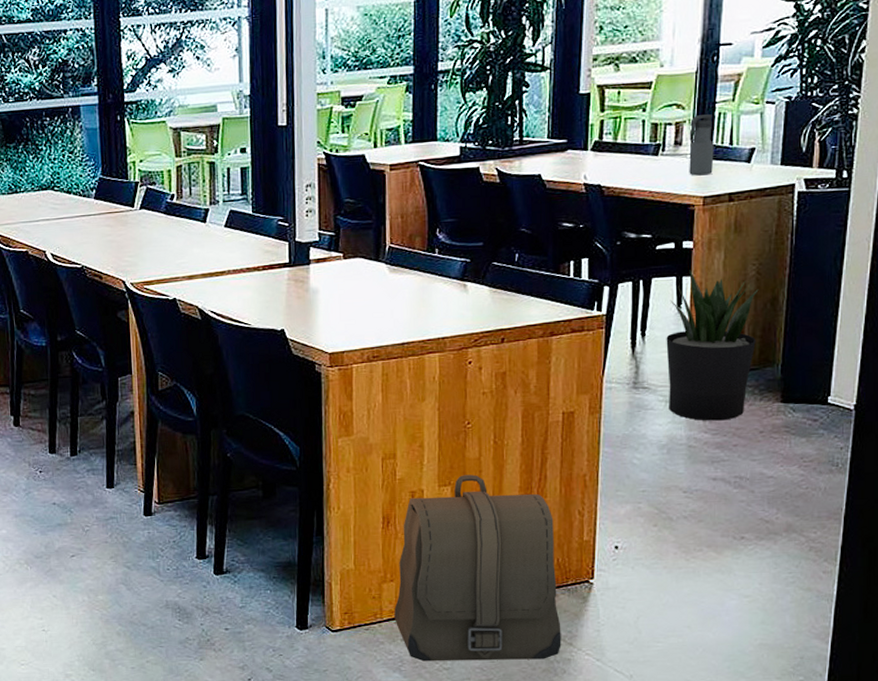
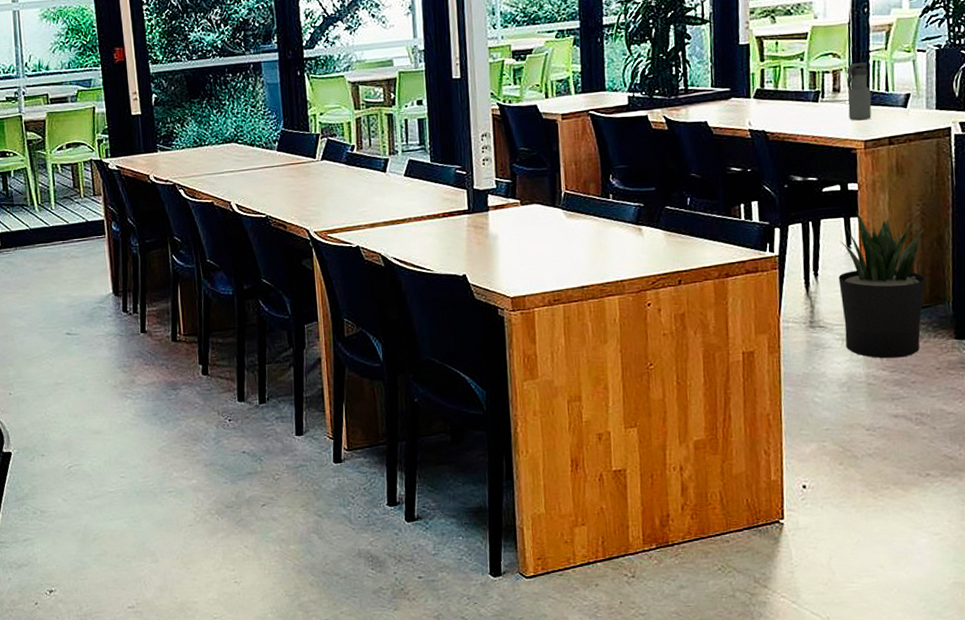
backpack: present [394,474,561,662] -> none [587,416,756,607]

